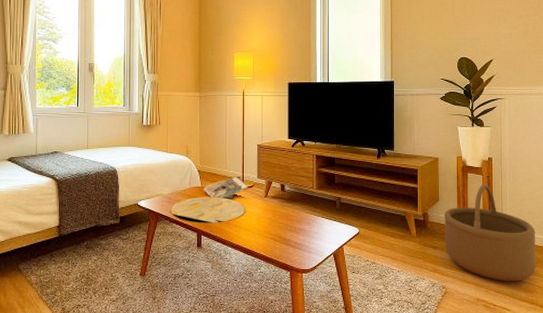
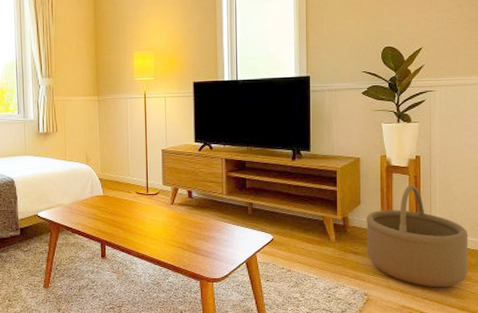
decorative tray: present [170,197,245,225] -> none [72,205,150,234]
magazine: present [203,177,248,199] -> none [105,184,153,207]

